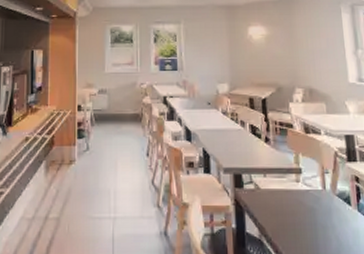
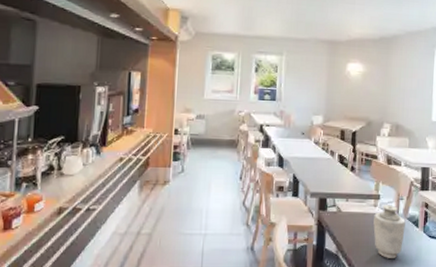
vase: none [297,179,336,243] -> present [373,205,406,258]

